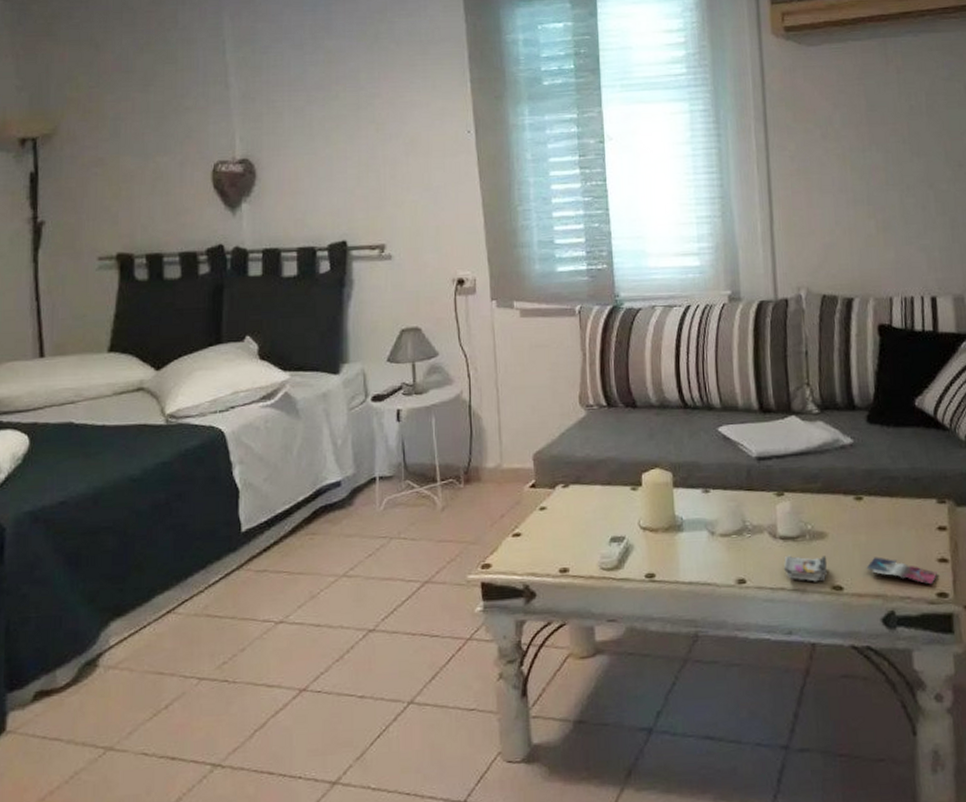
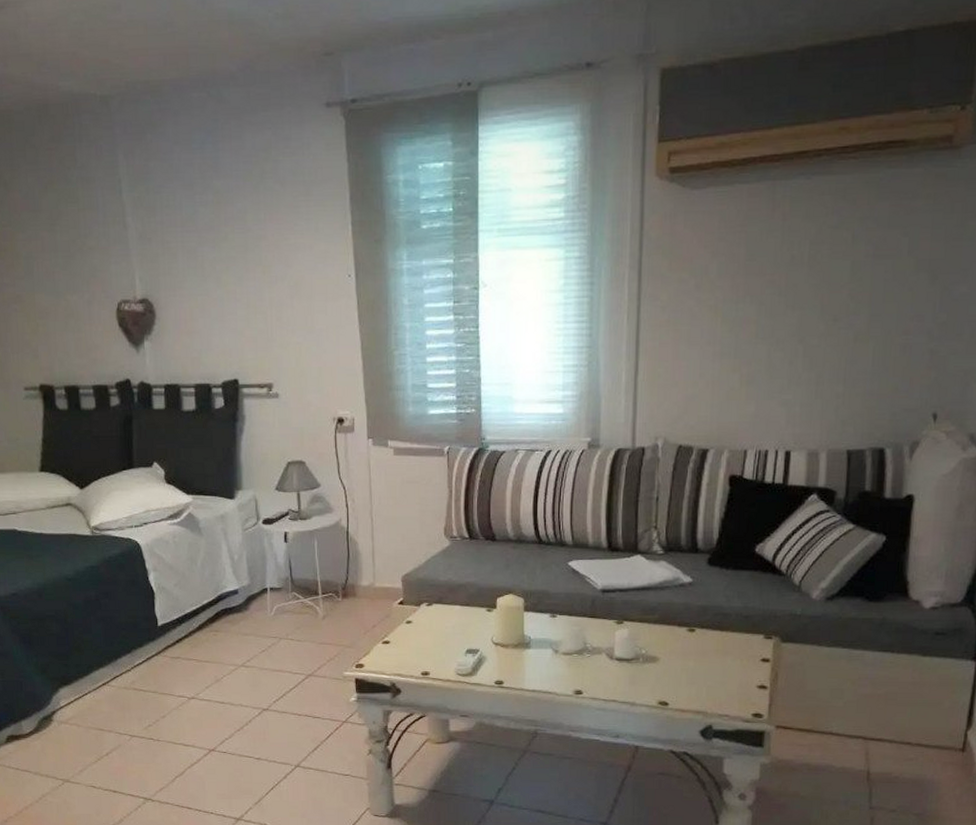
magazine: present [783,555,938,585] -> none [616,674,756,706]

